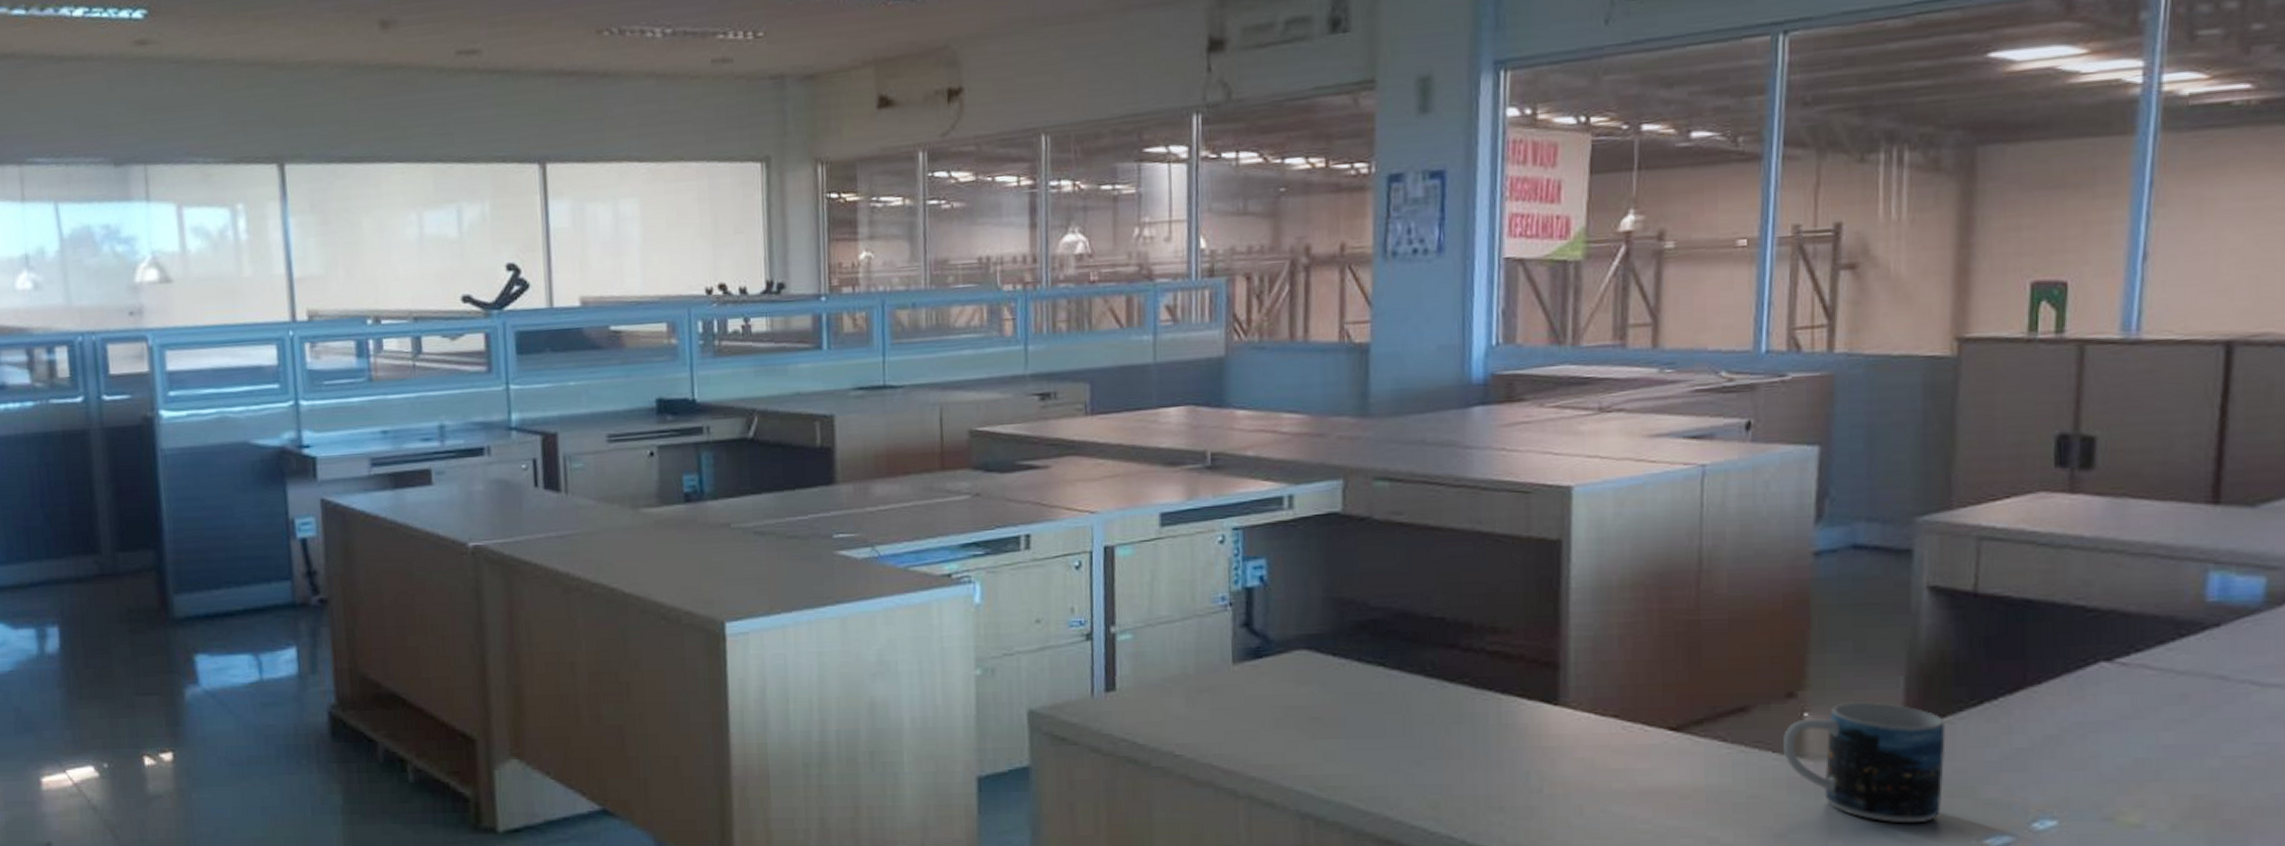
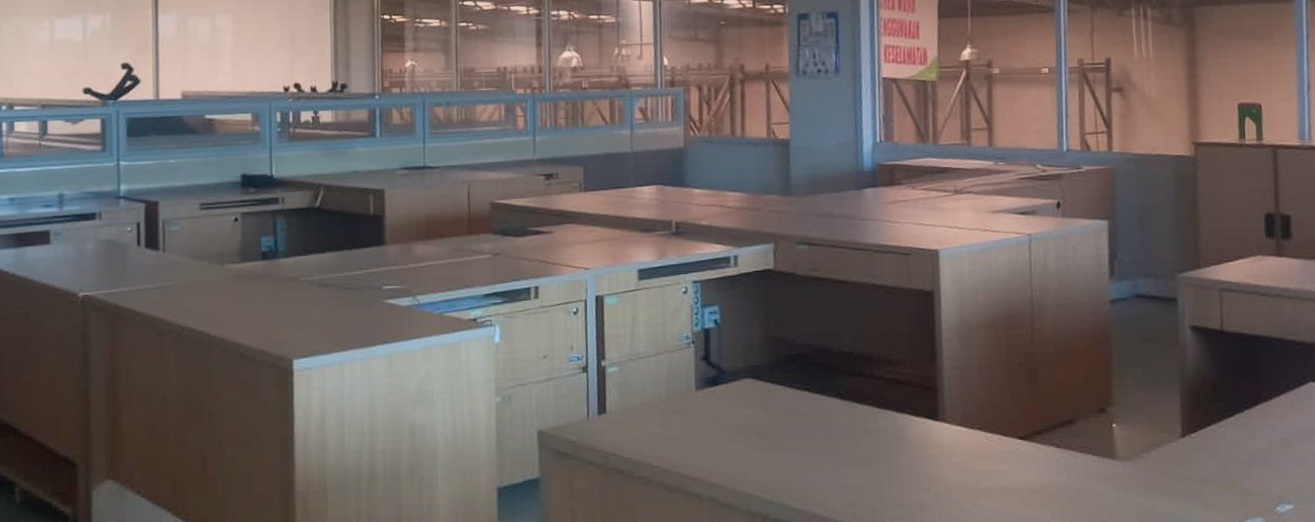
mug: present [1784,702,1946,824] -> none [1100,415,1213,510]

